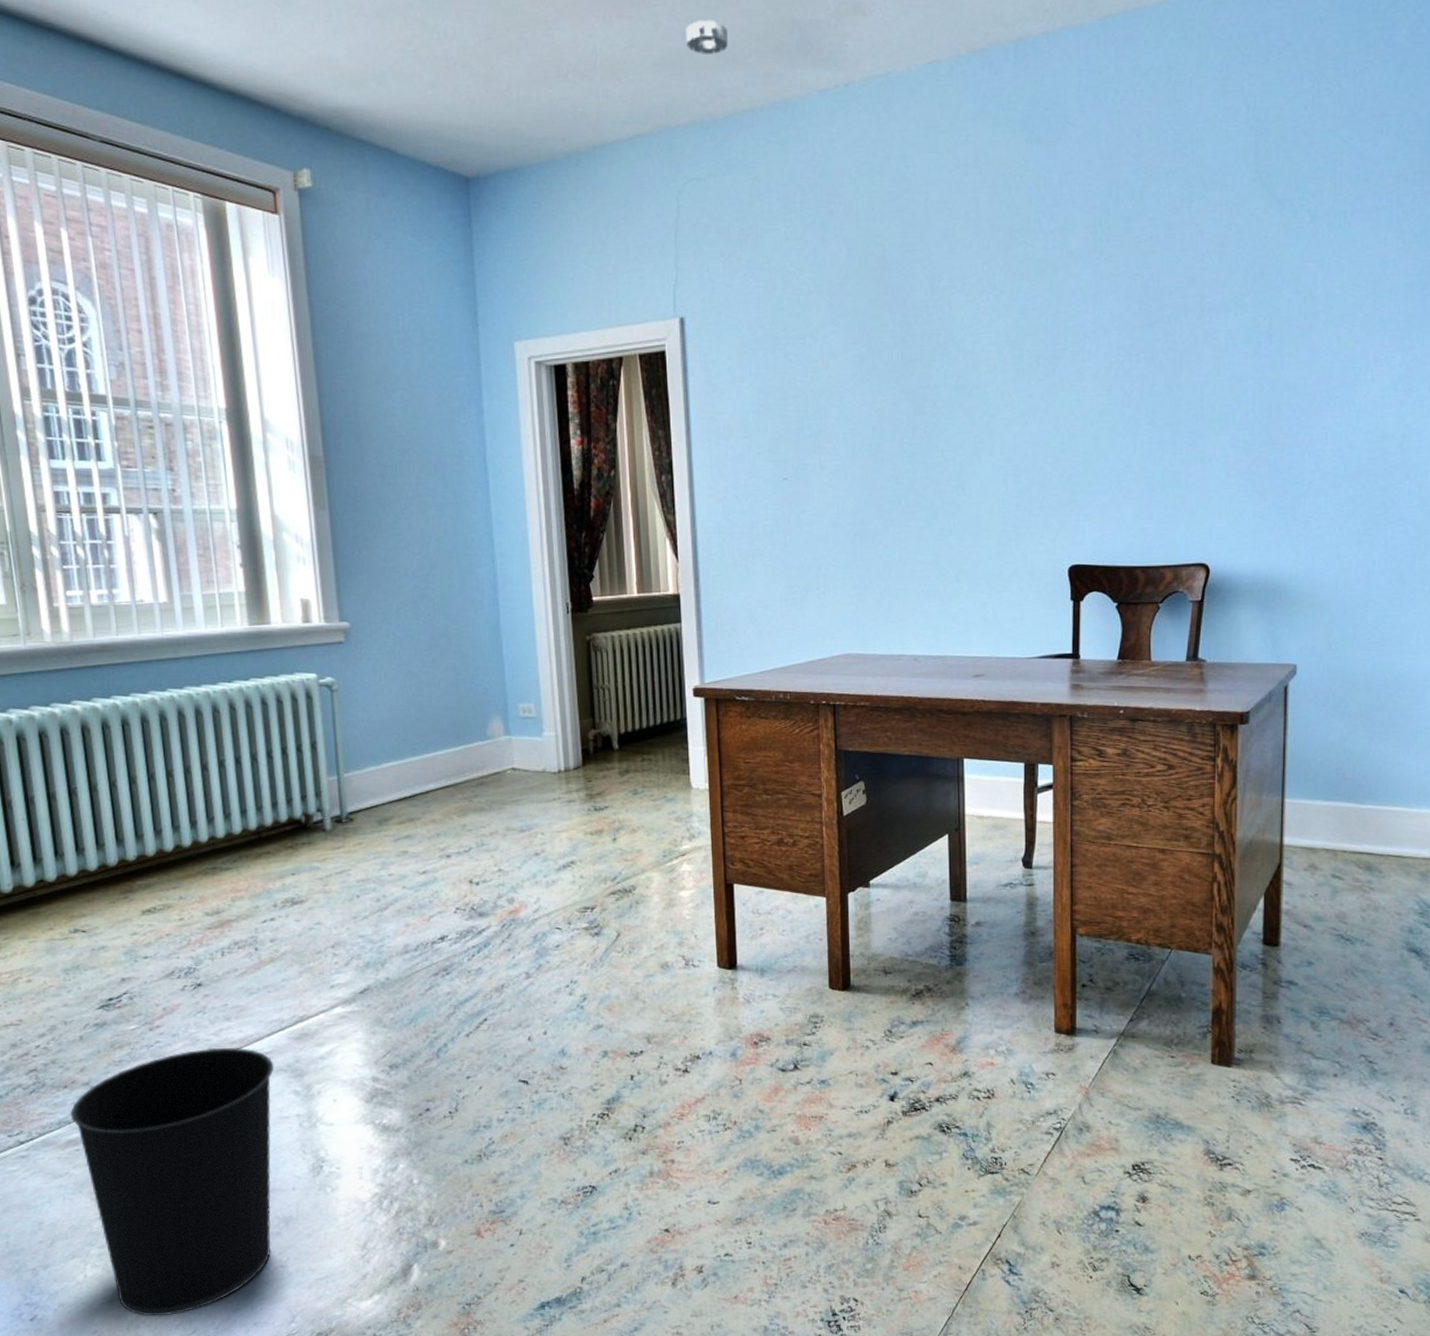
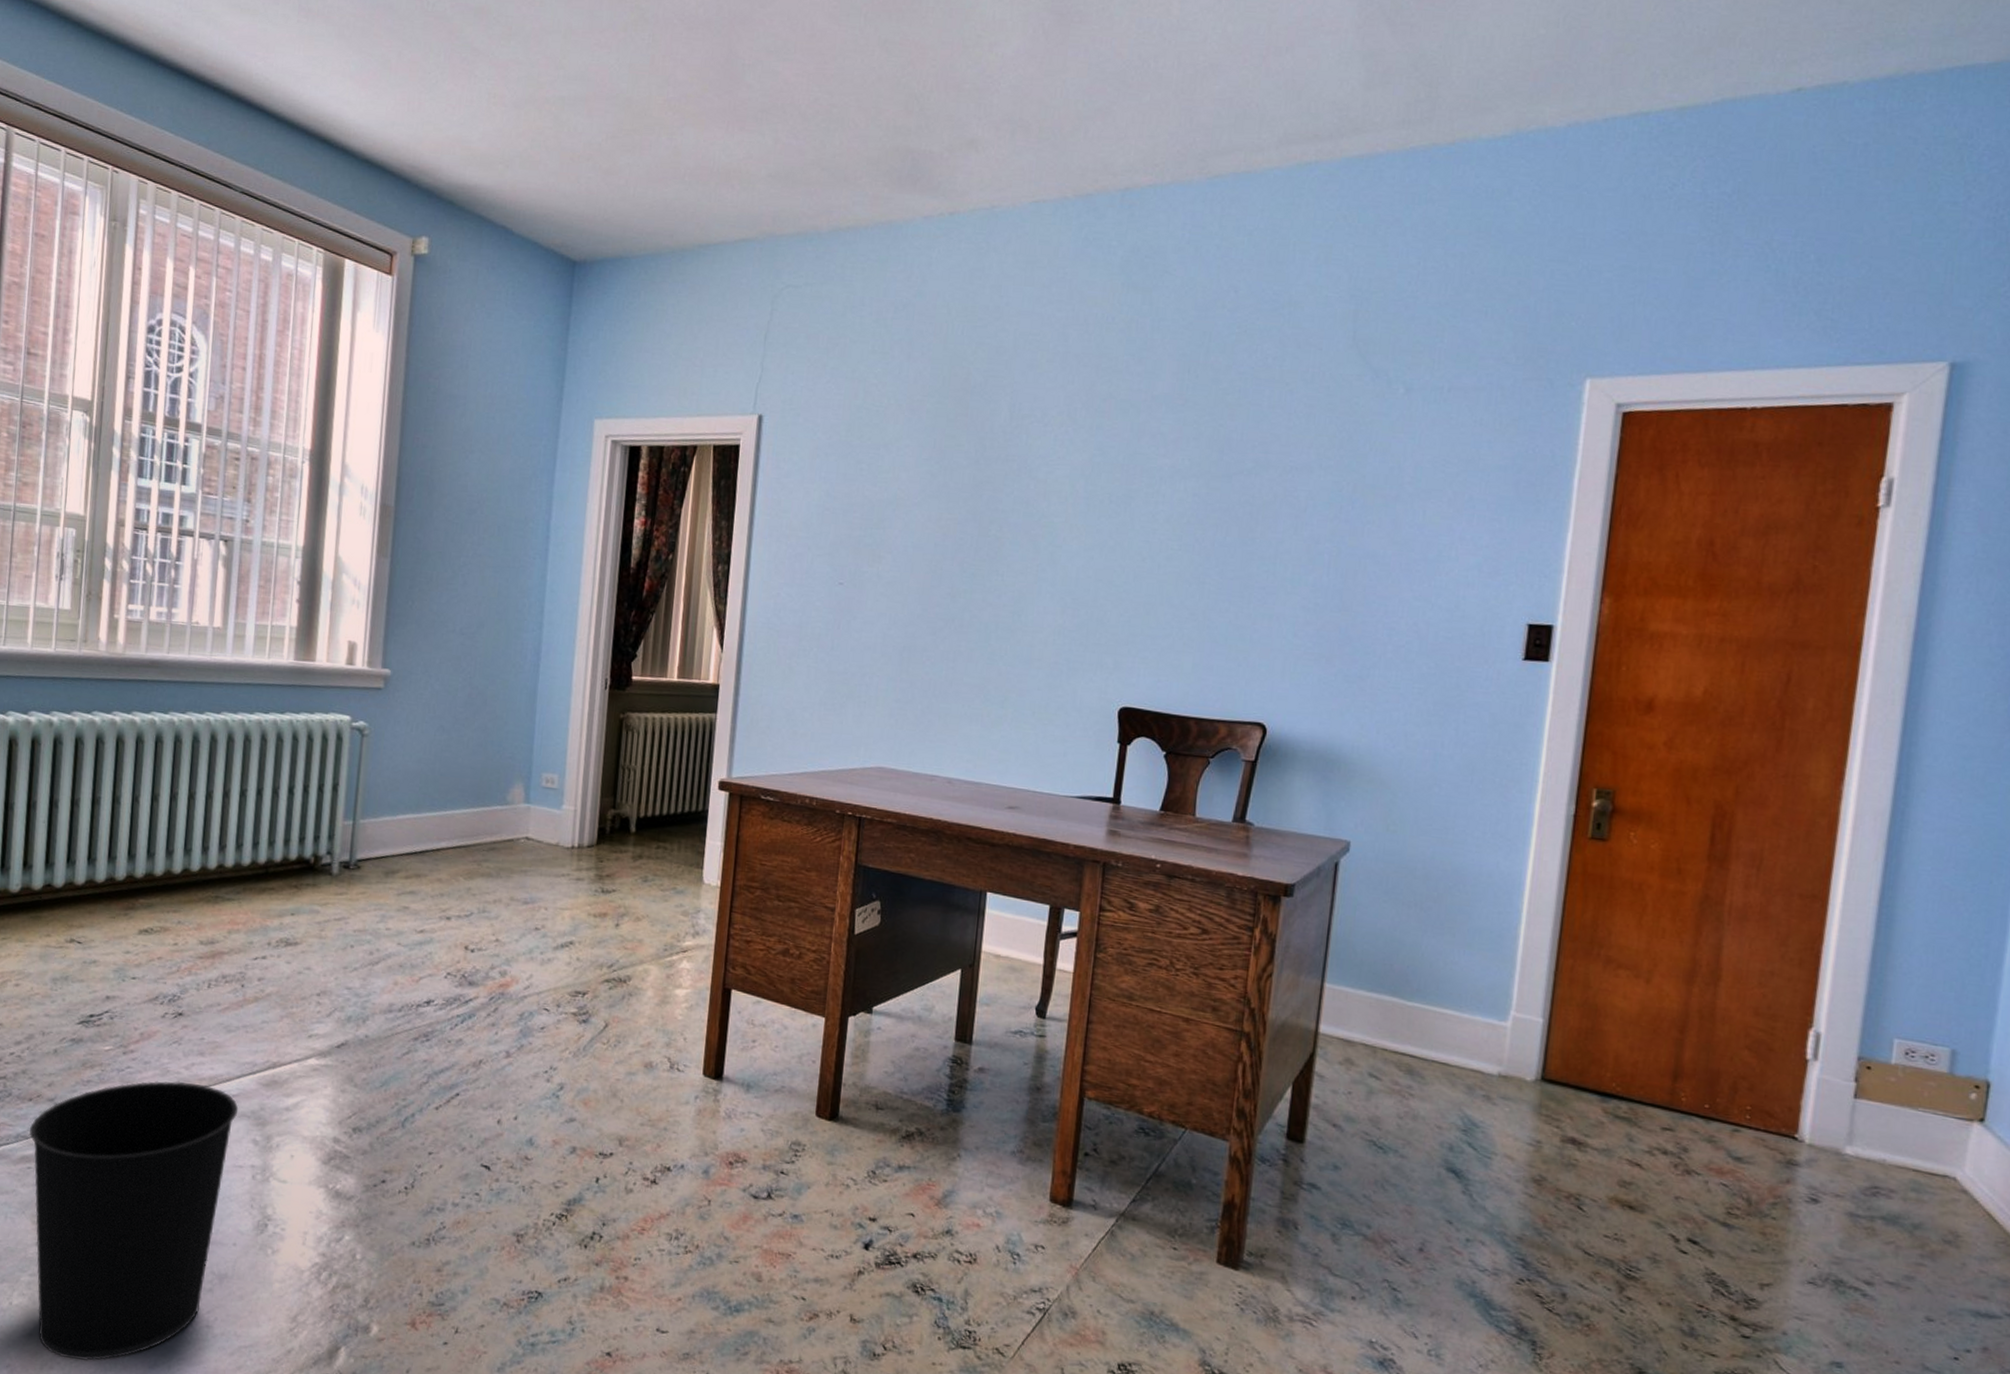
smoke detector: present [685,20,728,54] -> none [800,140,843,173]

